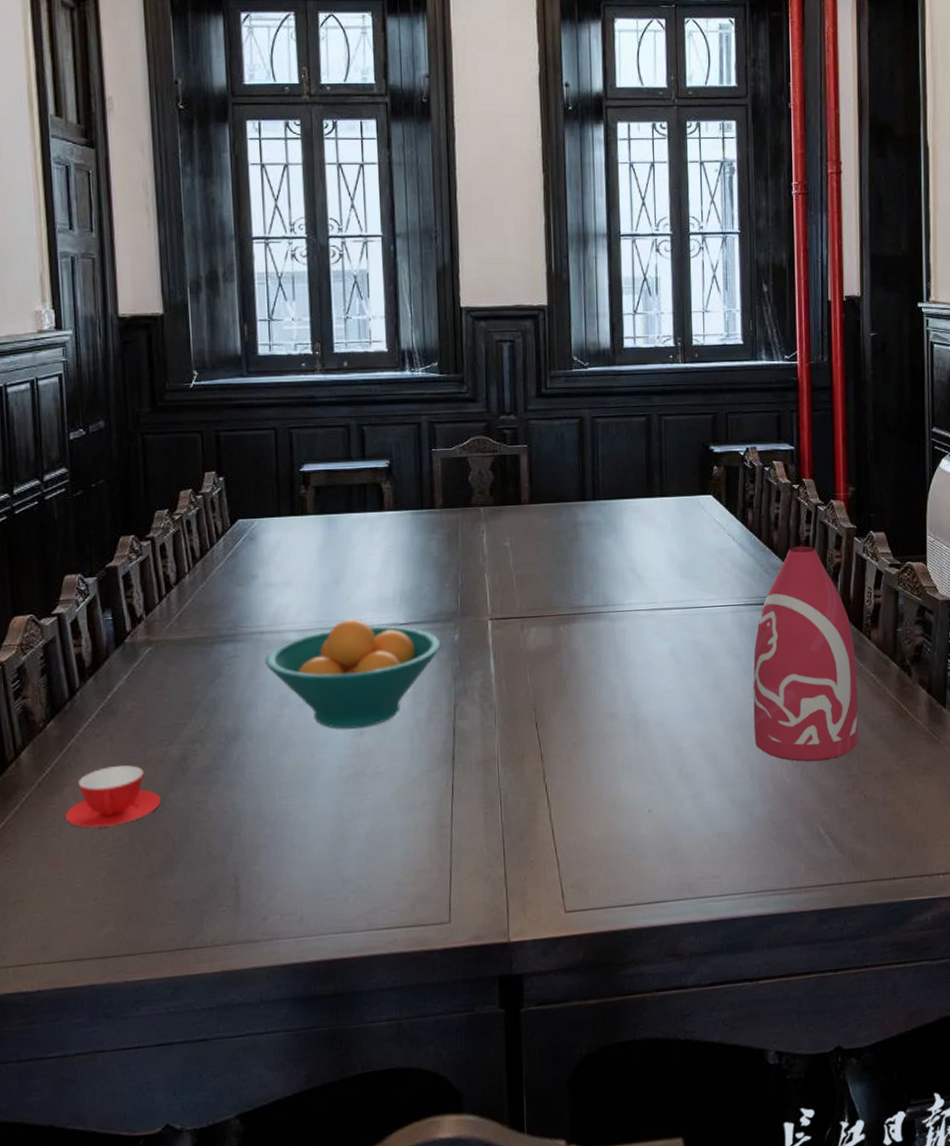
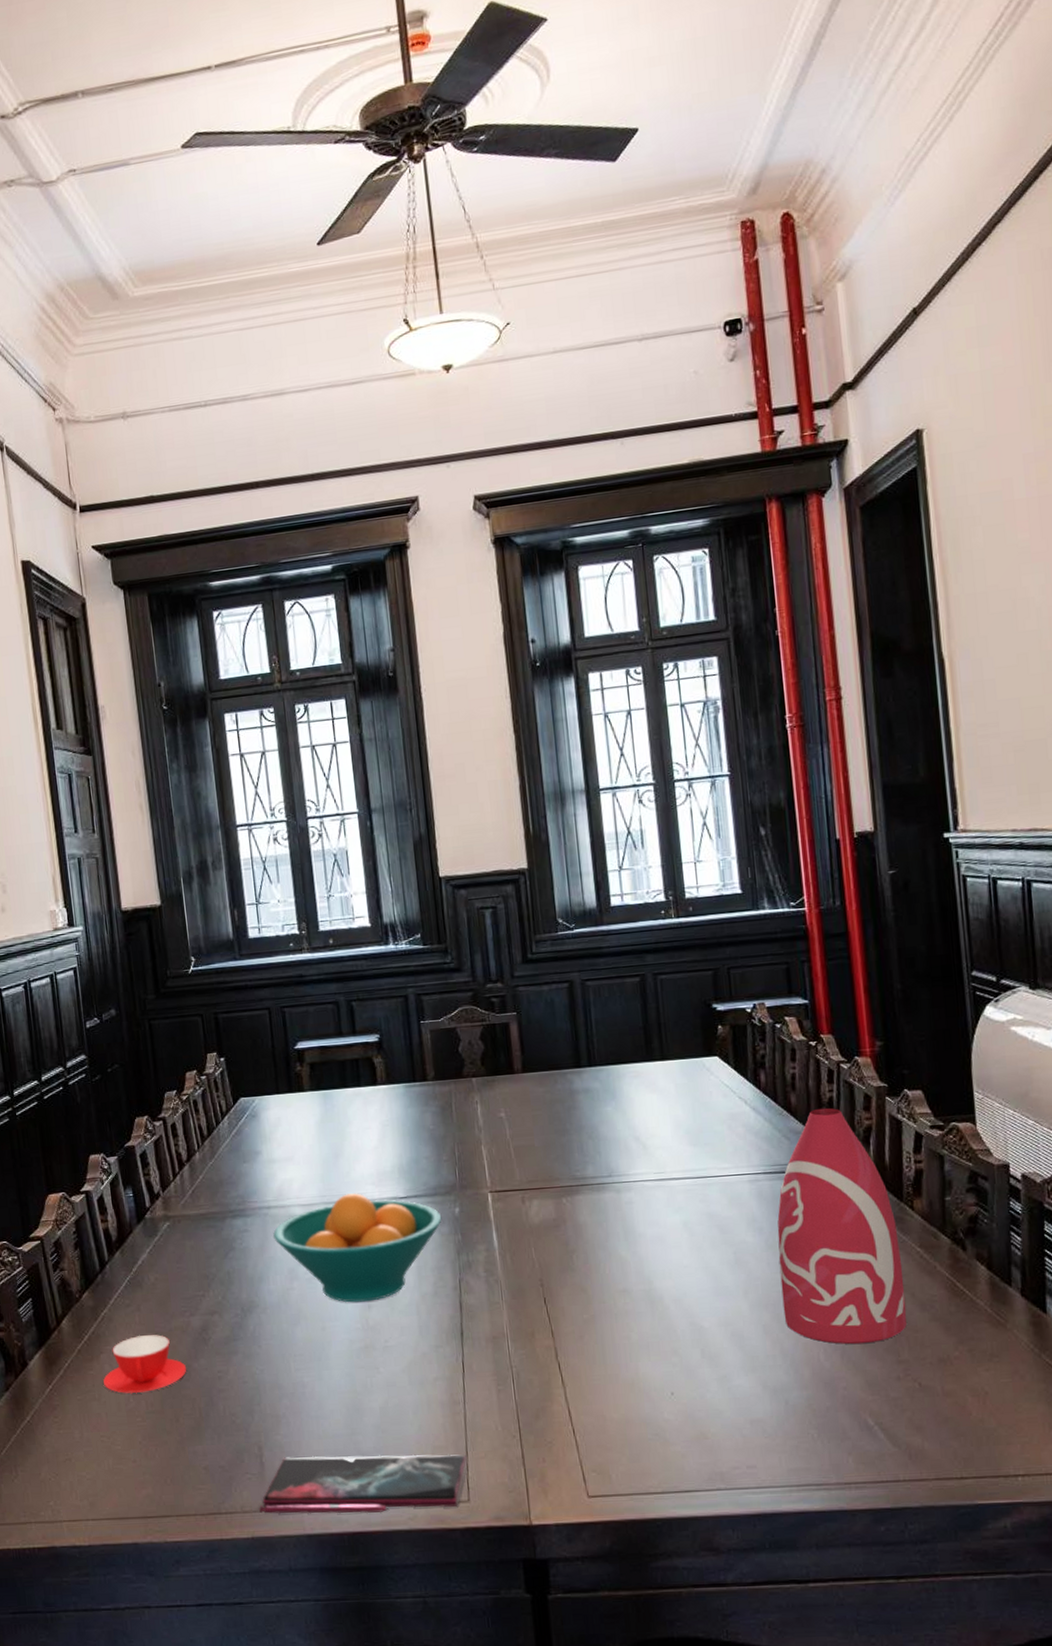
smartphone: none [231,876,451,947] -> present [258,1454,468,1514]

